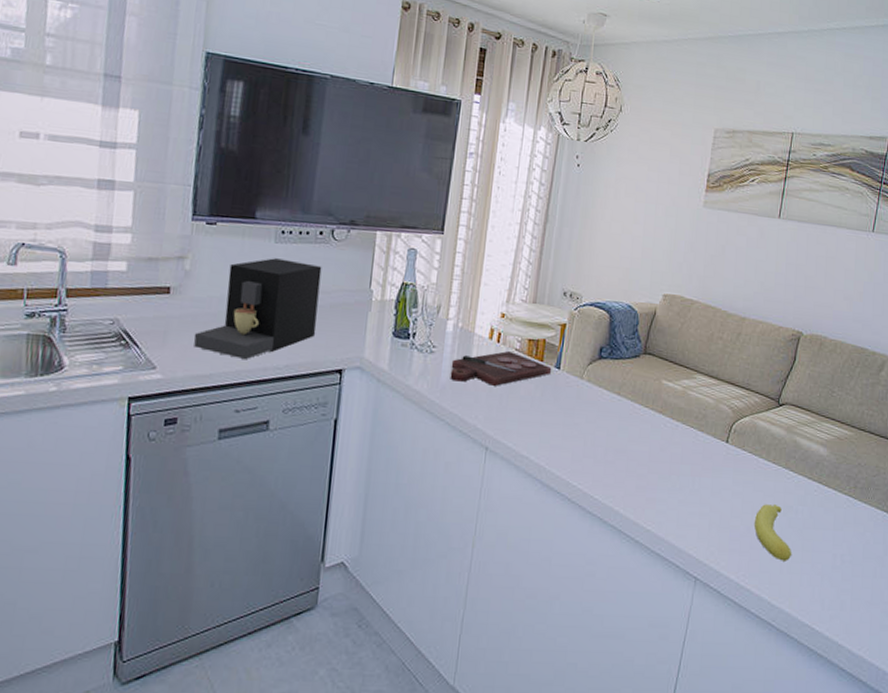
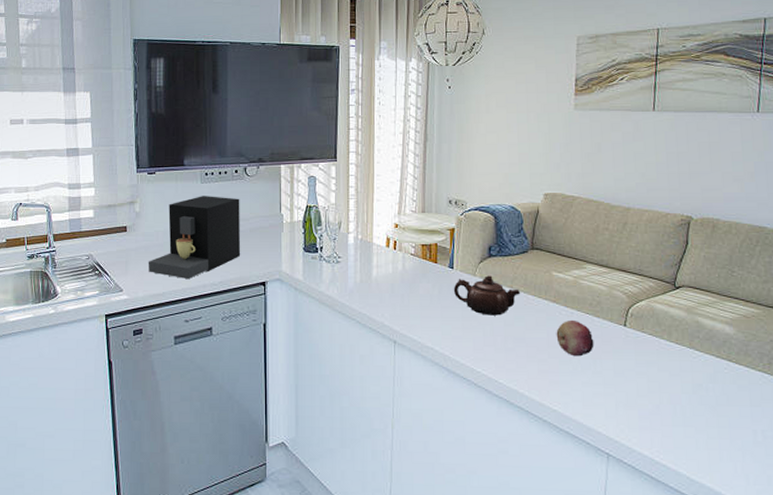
cutting board: present [450,350,552,386] -> none [356,256,446,287]
teapot: none [557,379,628,425] -> present [453,275,521,316]
fruit: none [658,432,696,473] -> present [556,319,594,357]
banana: present [754,503,792,561] -> none [663,382,708,438]

